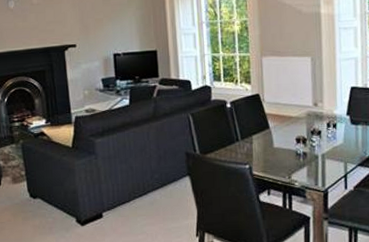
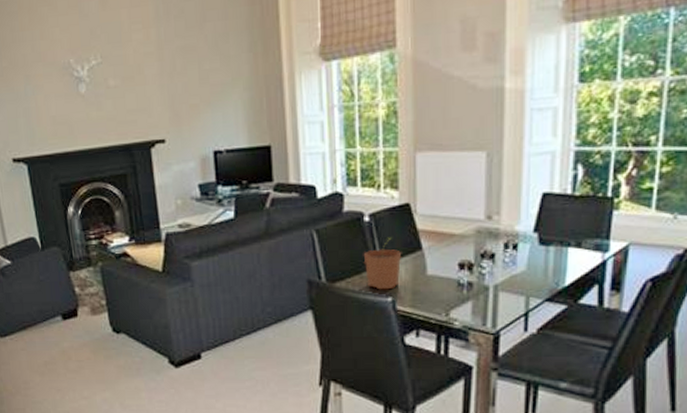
plant pot: none [227,119,255,159] -> present [363,237,402,290]

